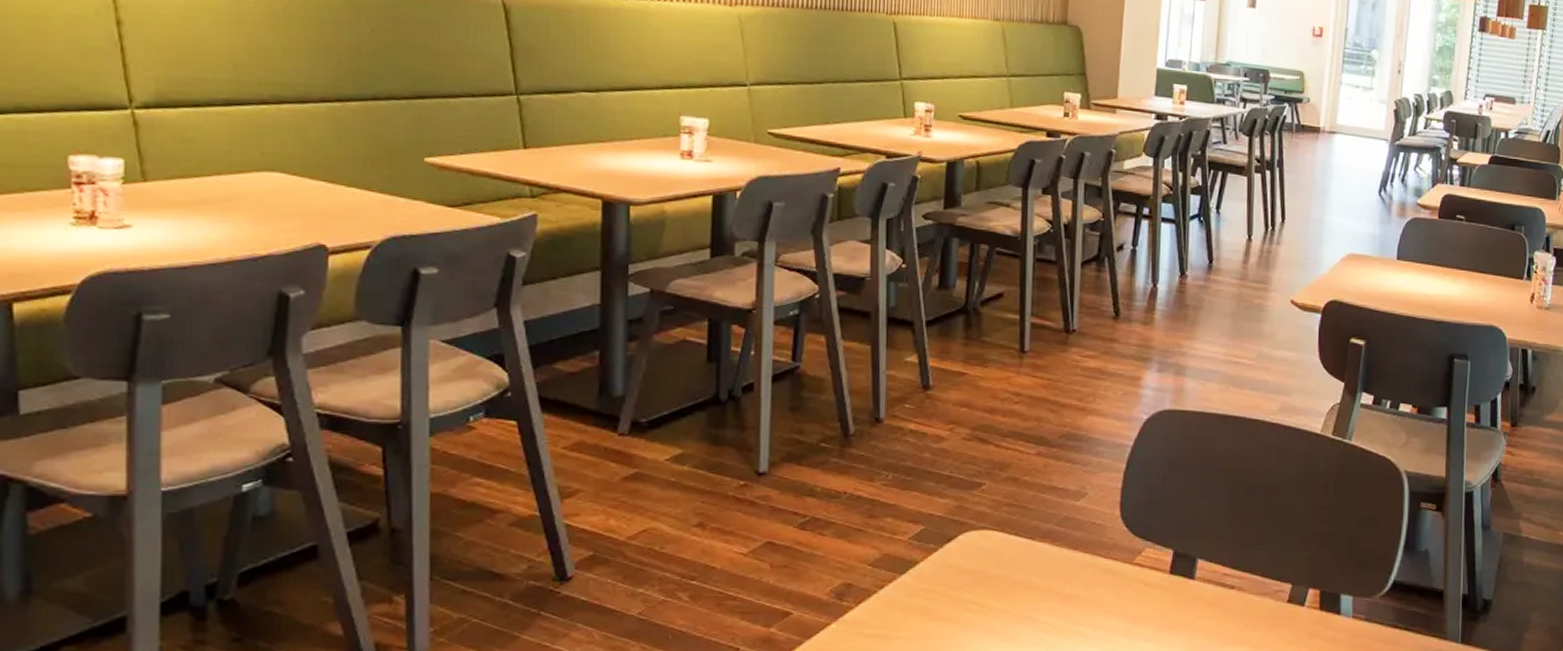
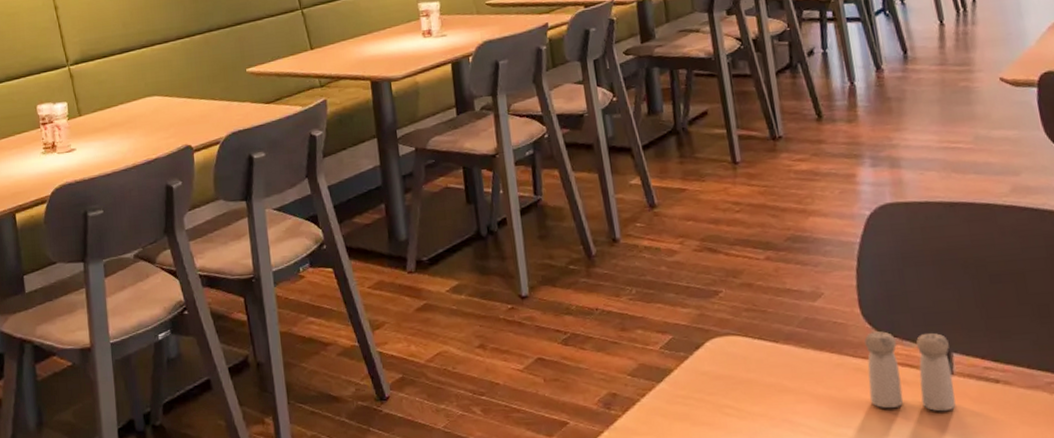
salt and pepper shaker: none [1114,534,1196,614] -> present [864,331,956,412]

